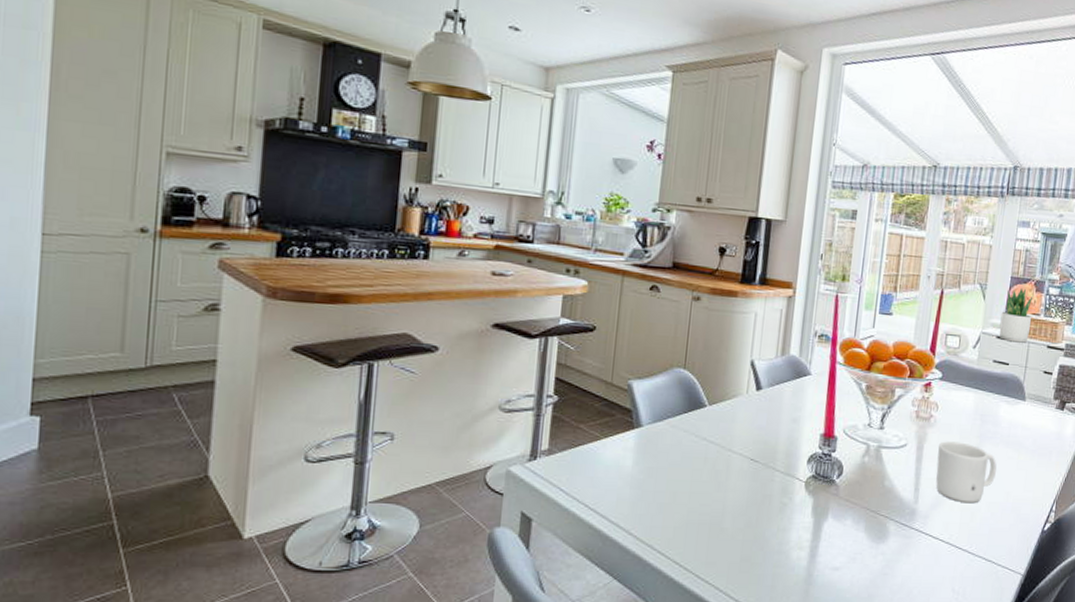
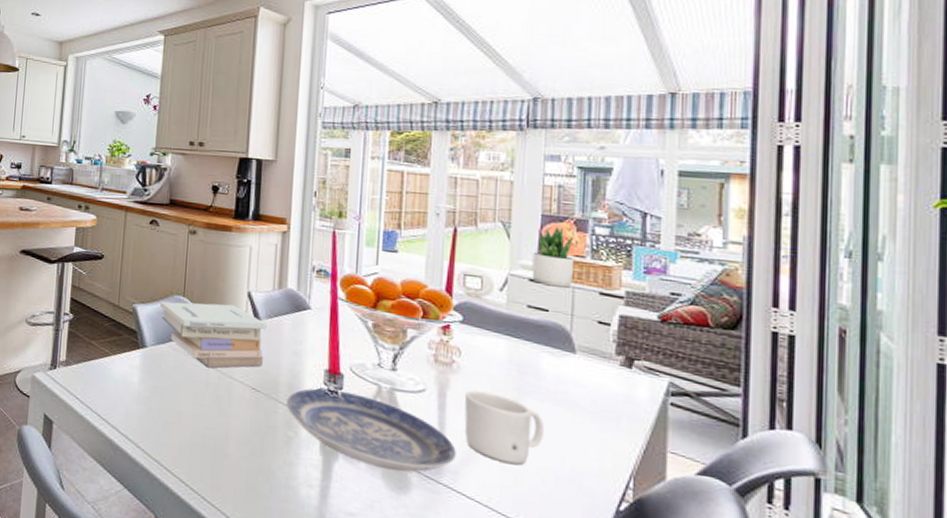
books: none [659,374,768,443] -> present [160,301,267,368]
plate: none [783,453,928,523] -> present [287,388,456,472]

